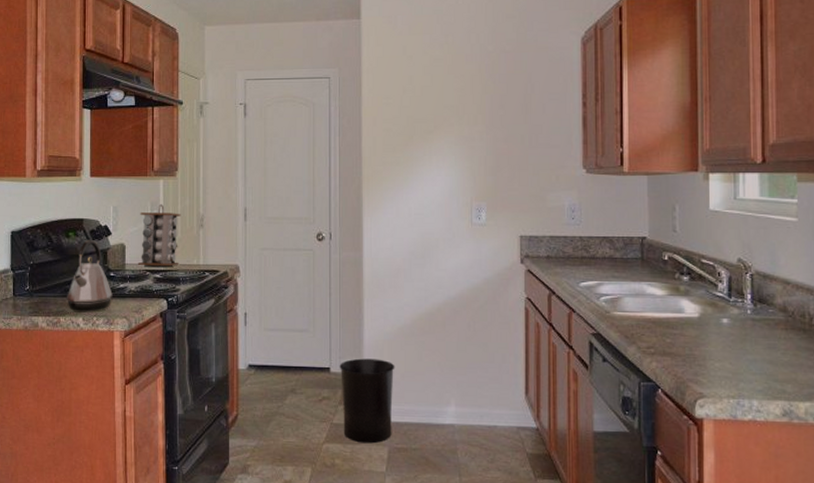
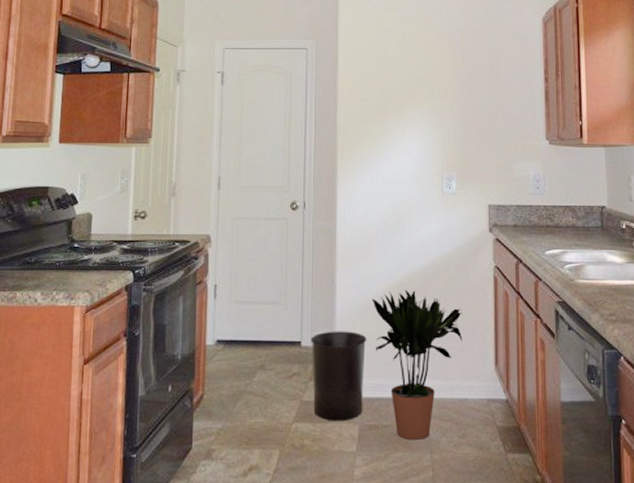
kettle: present [66,240,113,313] -> none [24,209,76,287]
spice rack: present [137,204,181,268] -> none [104,172,153,238]
potted plant: none [399,320,493,463] -> present [371,290,464,440]

